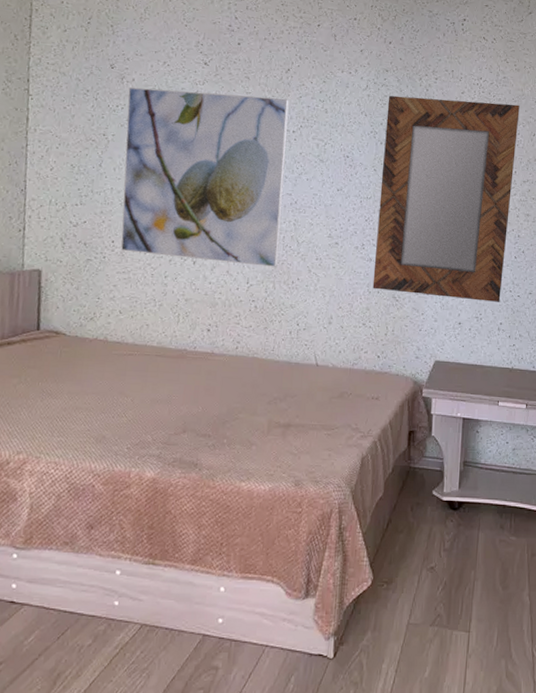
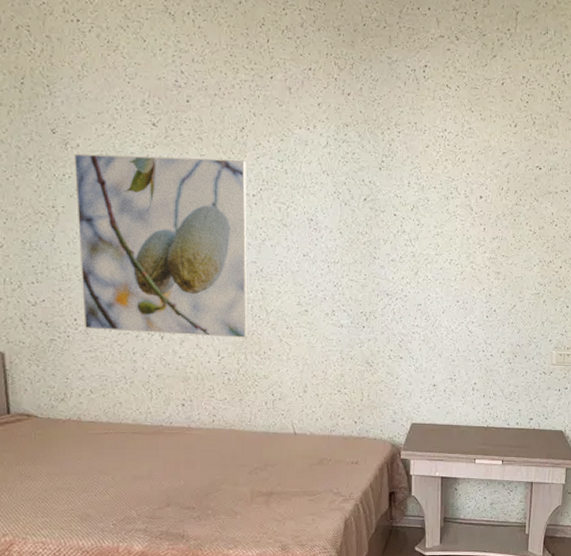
home mirror: present [372,95,520,302] -> none [345,152,487,362]

